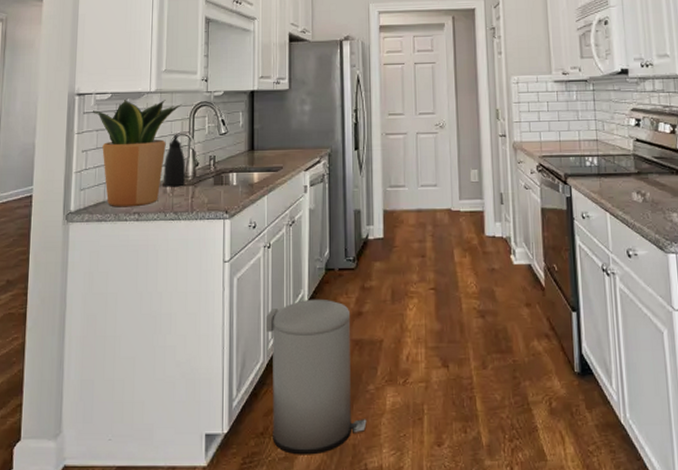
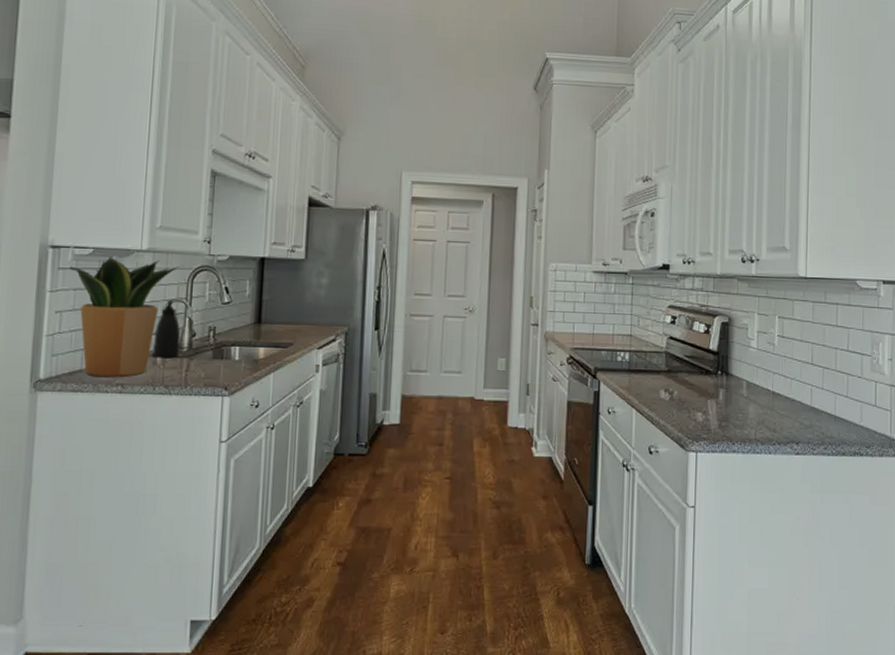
pedal bin: present [266,299,367,455] -> none [265,484,369,642]

